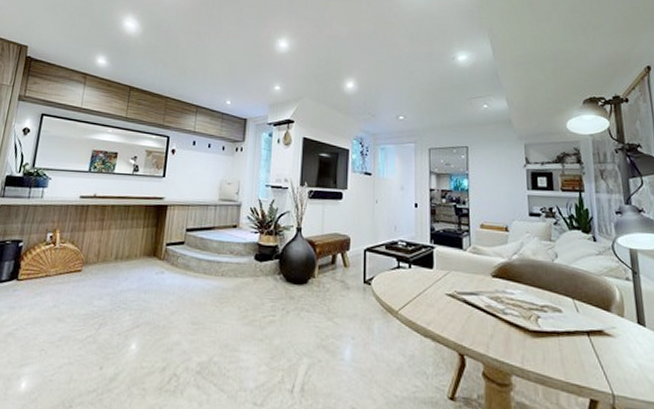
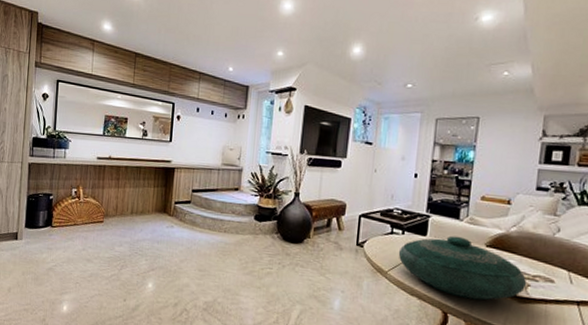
decorative bowl: none [407,267,537,338] -> present [398,235,527,301]

